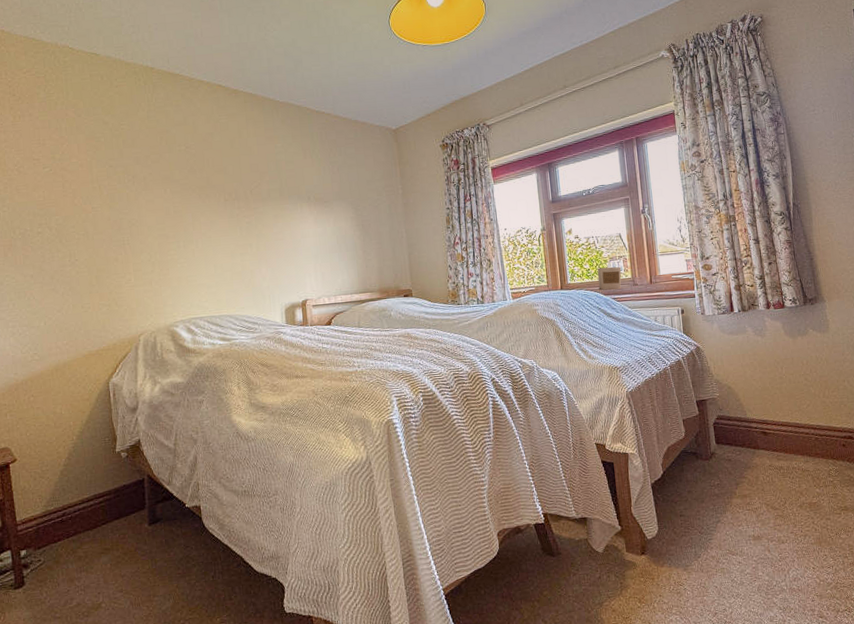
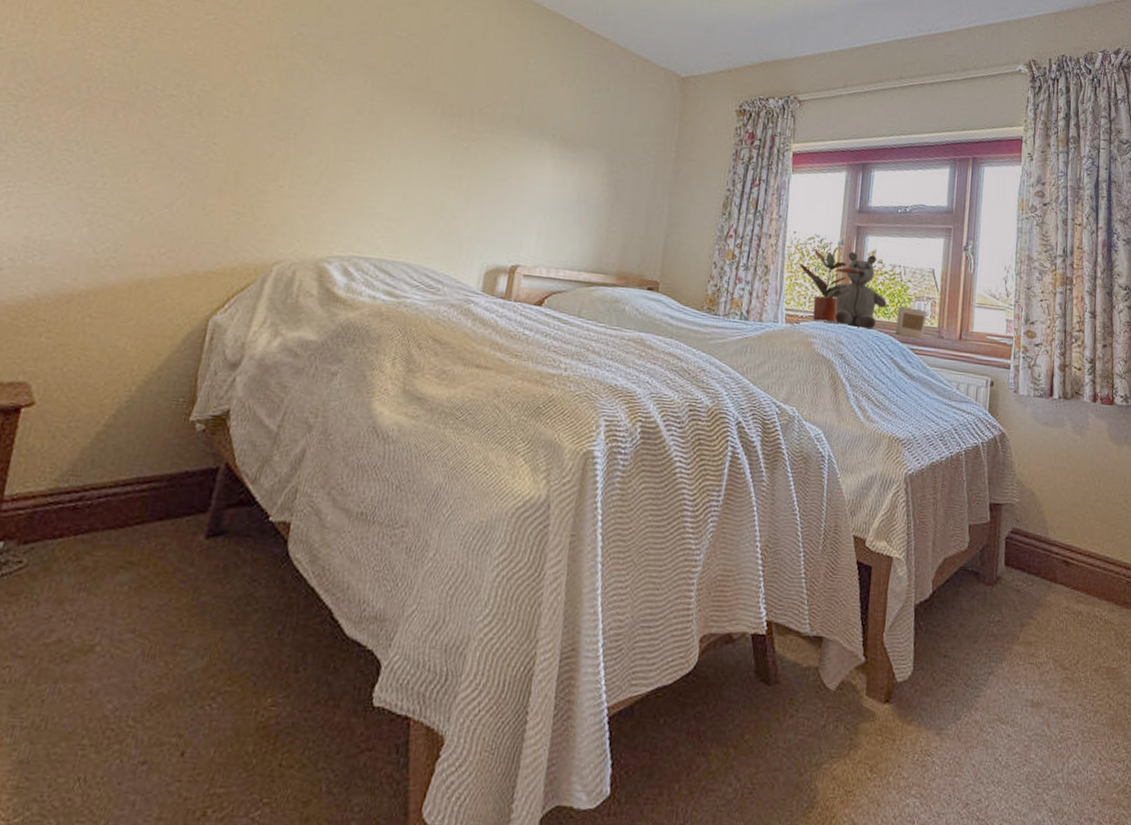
potted plant: none [514,238,561,293] -> present [799,248,859,322]
stuffed bear: none [539,233,588,292] -> present [826,251,887,330]

